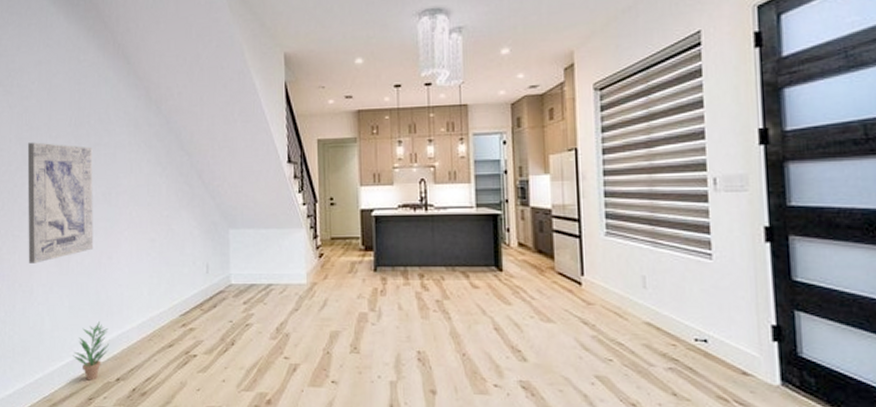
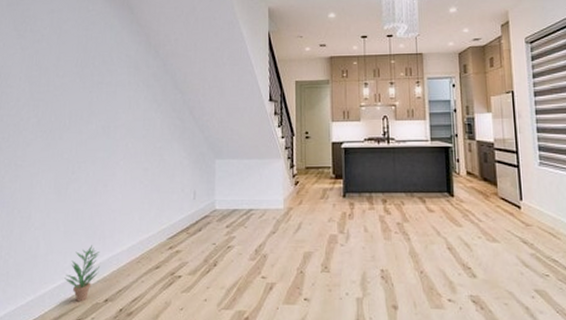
wall art: present [27,142,94,263] -> none [28,80,95,191]

